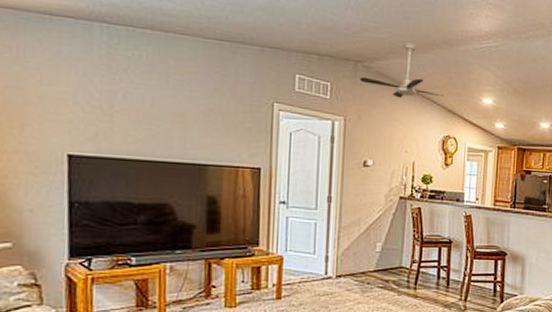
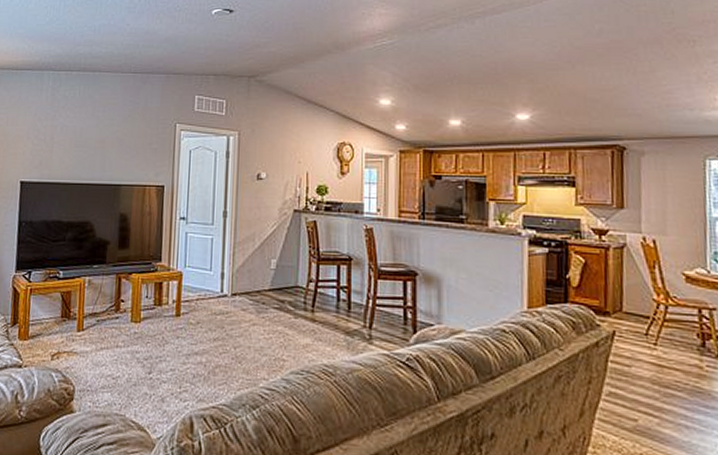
ceiling fan: present [360,42,444,99] -> none [253,52,337,108]

